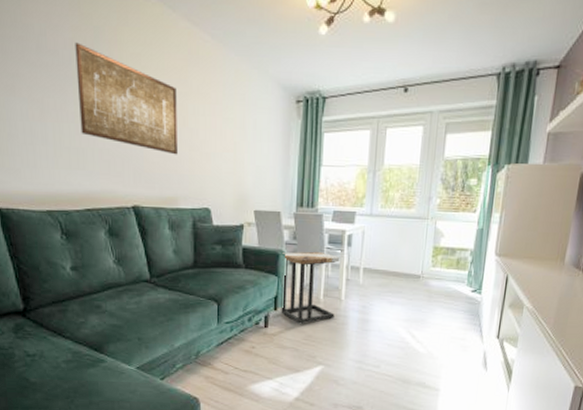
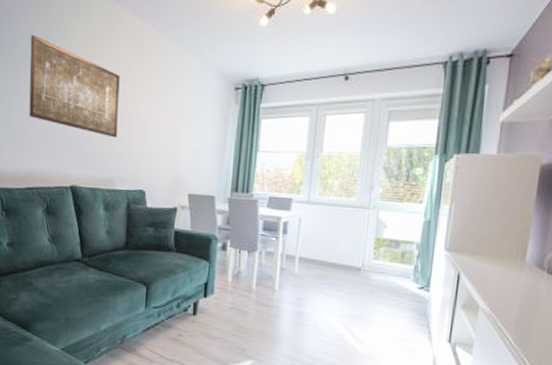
side table: present [281,251,340,325] -> none [210,237,275,314]

